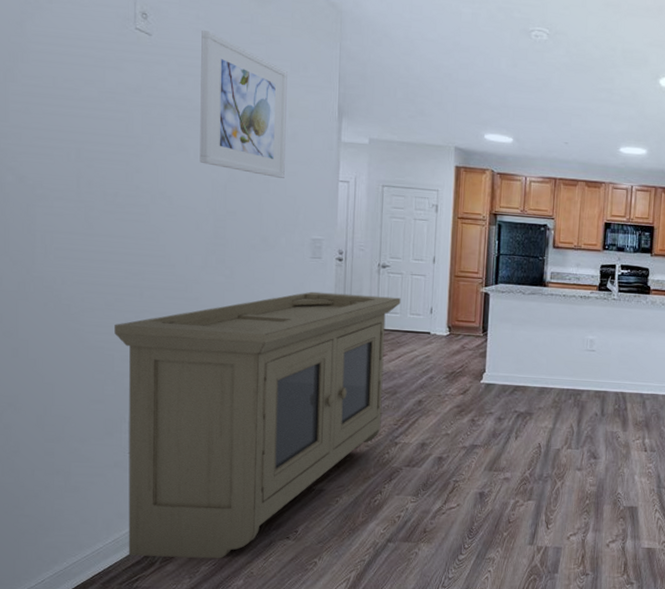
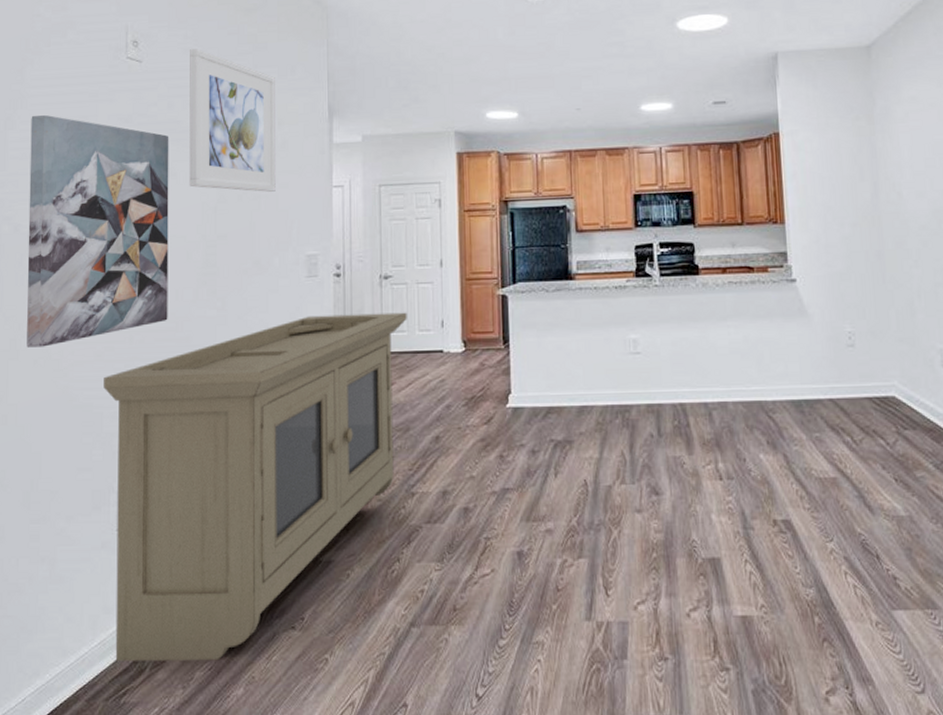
wall art: none [33,72,180,292] -> present [27,115,169,348]

